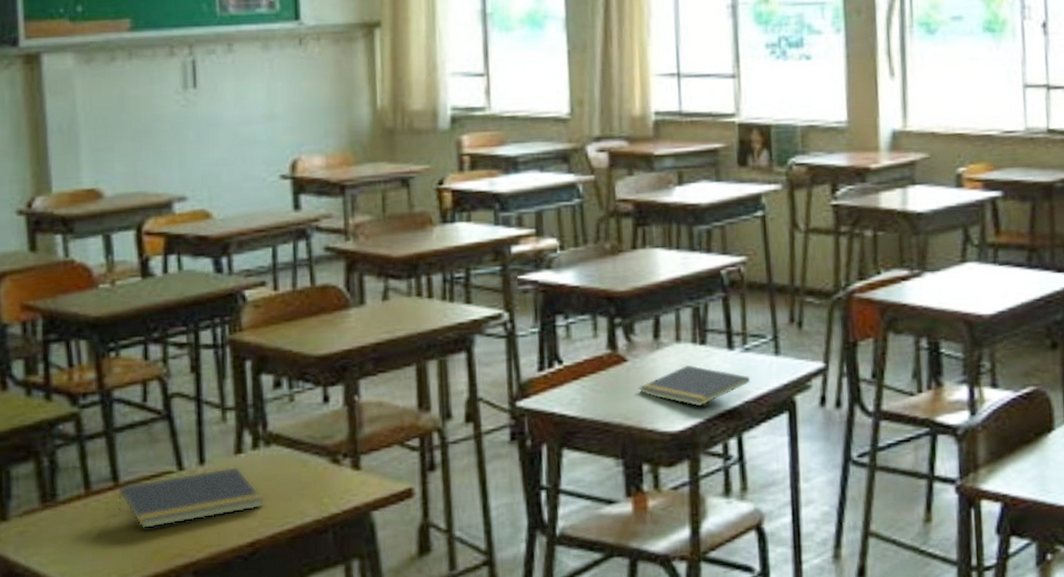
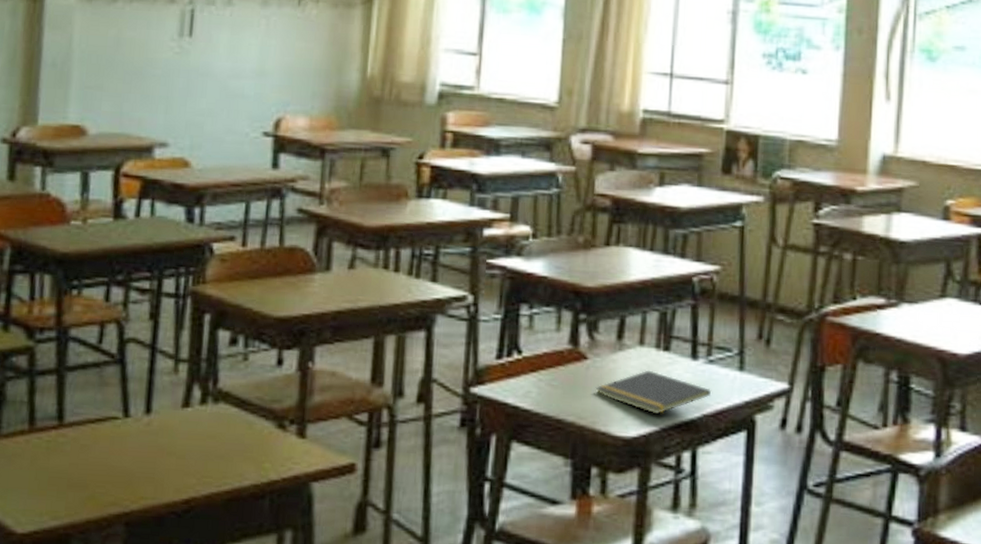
notepad: present [118,466,264,530] -> none [59,419,205,474]

